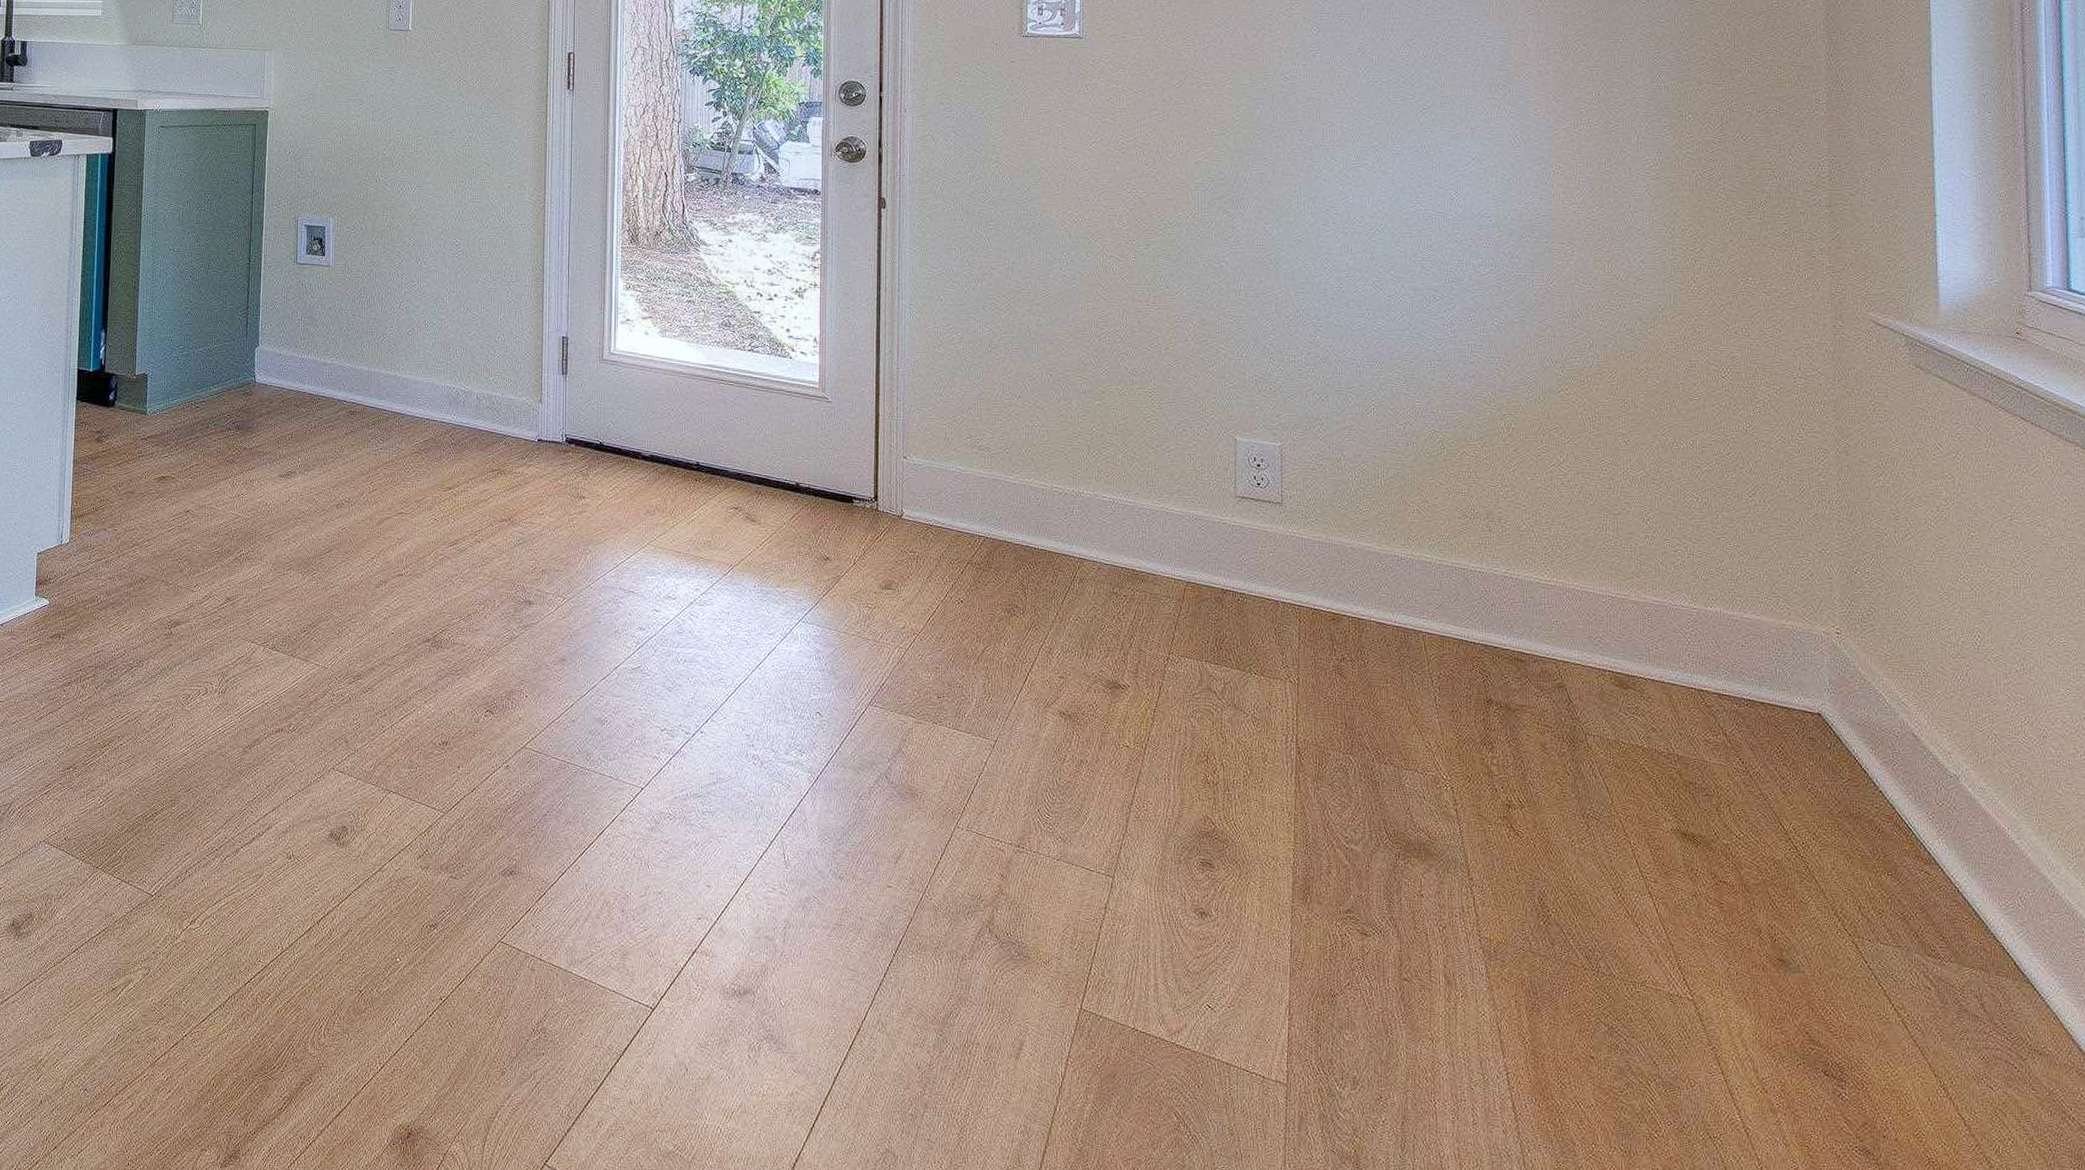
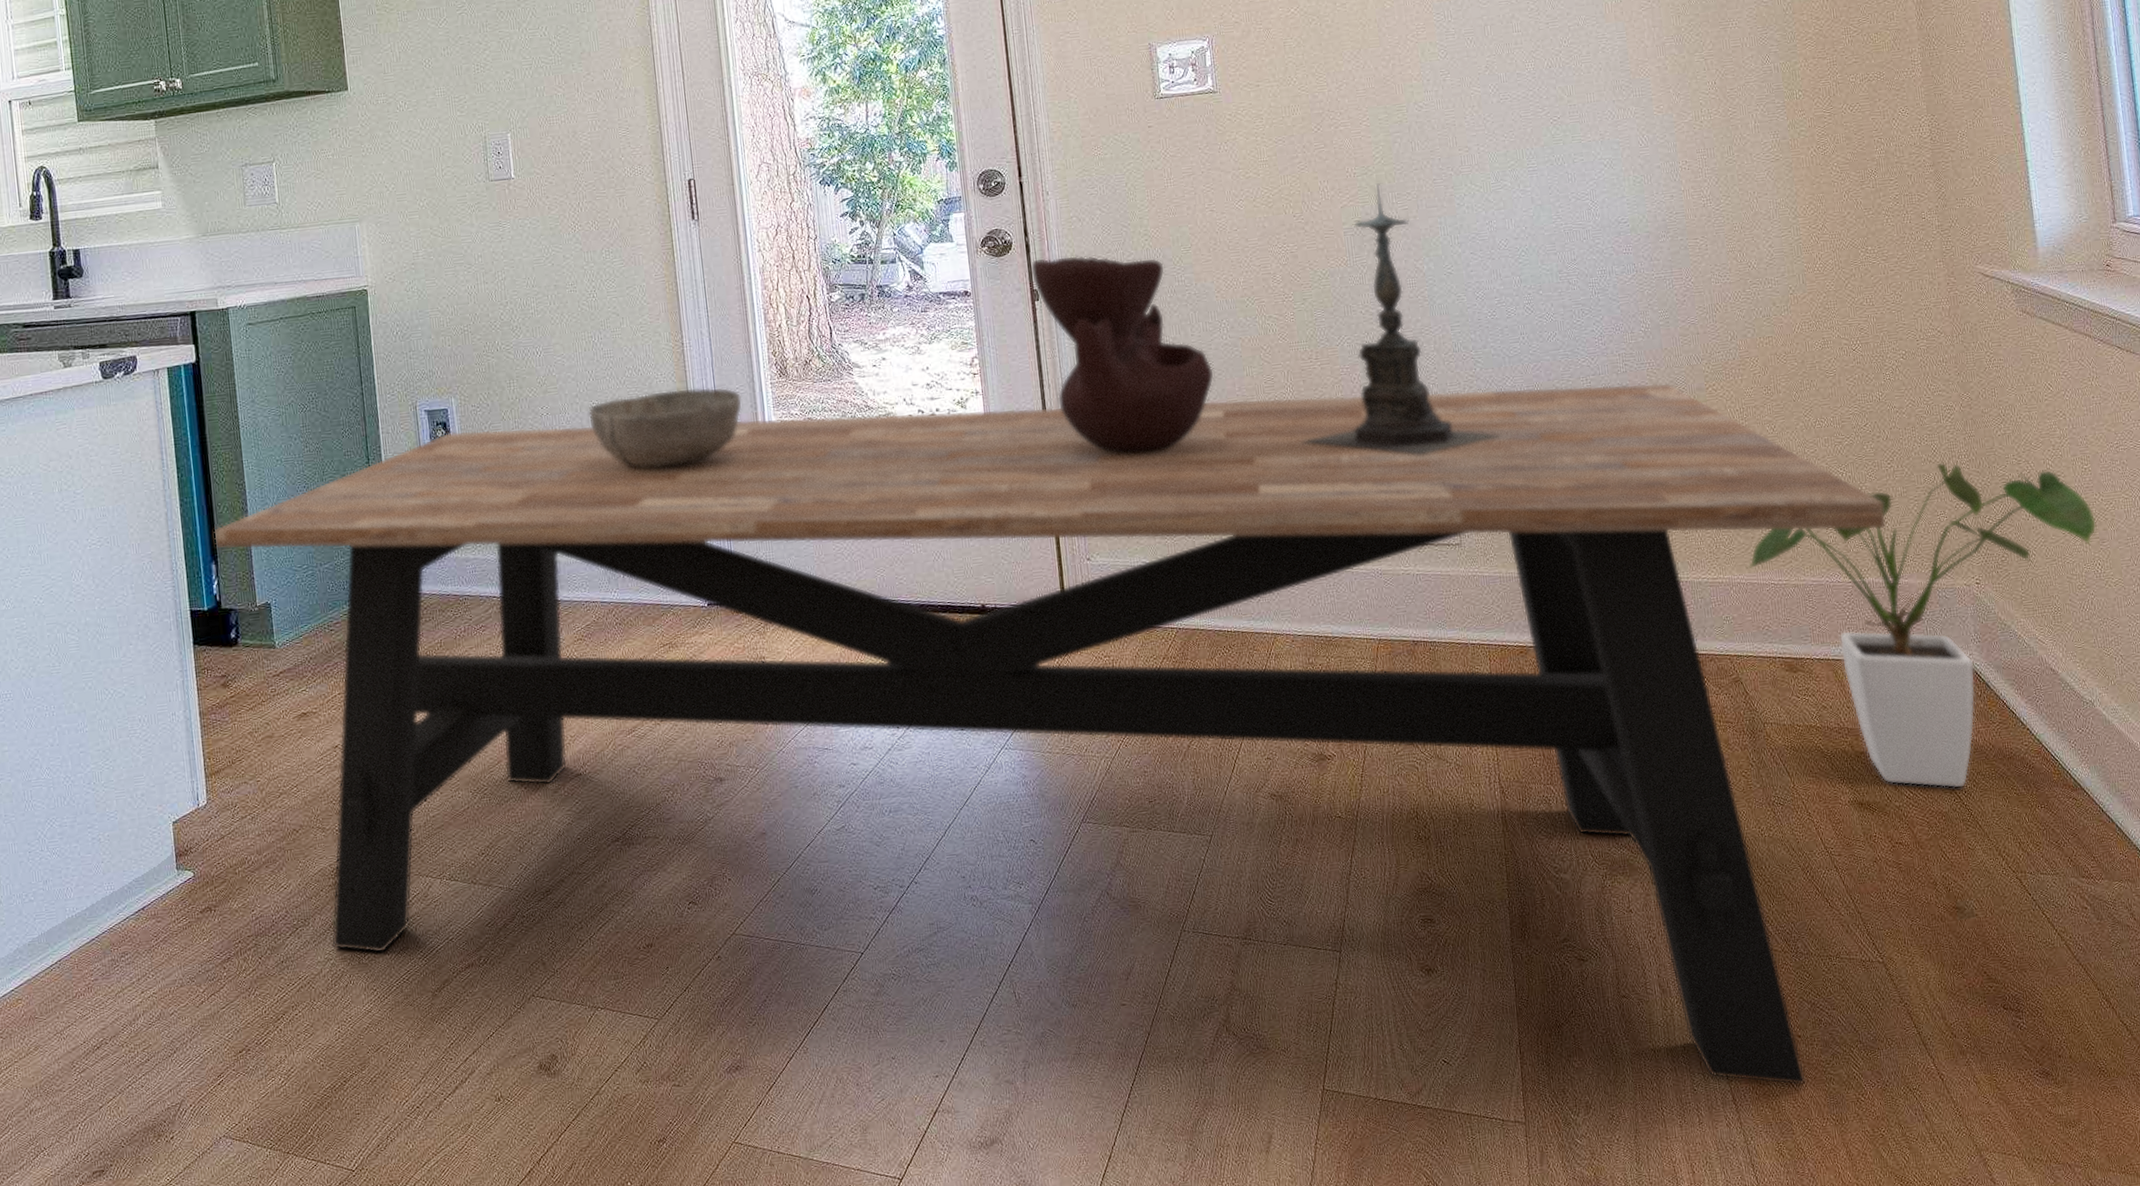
dining table: none [107,247,1742,1108] -> present [214,382,1887,1086]
bowl: none [450,239,594,310] -> present [587,387,743,469]
vase: none [880,169,1049,366] -> present [1030,255,1214,452]
candle holder: none [1129,145,1336,411] -> present [1301,183,1501,455]
house plant: none [1583,504,1981,839] -> present [1747,462,2097,789]

